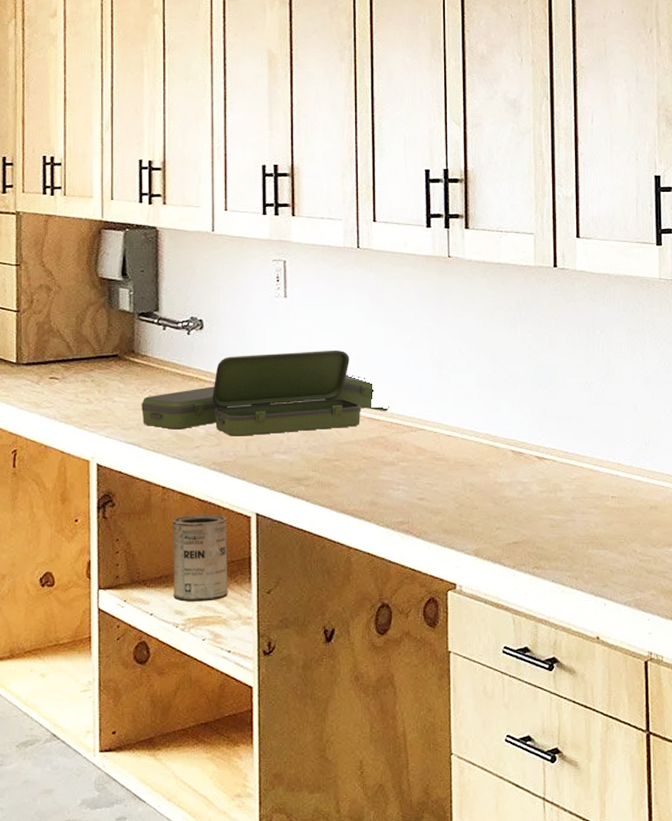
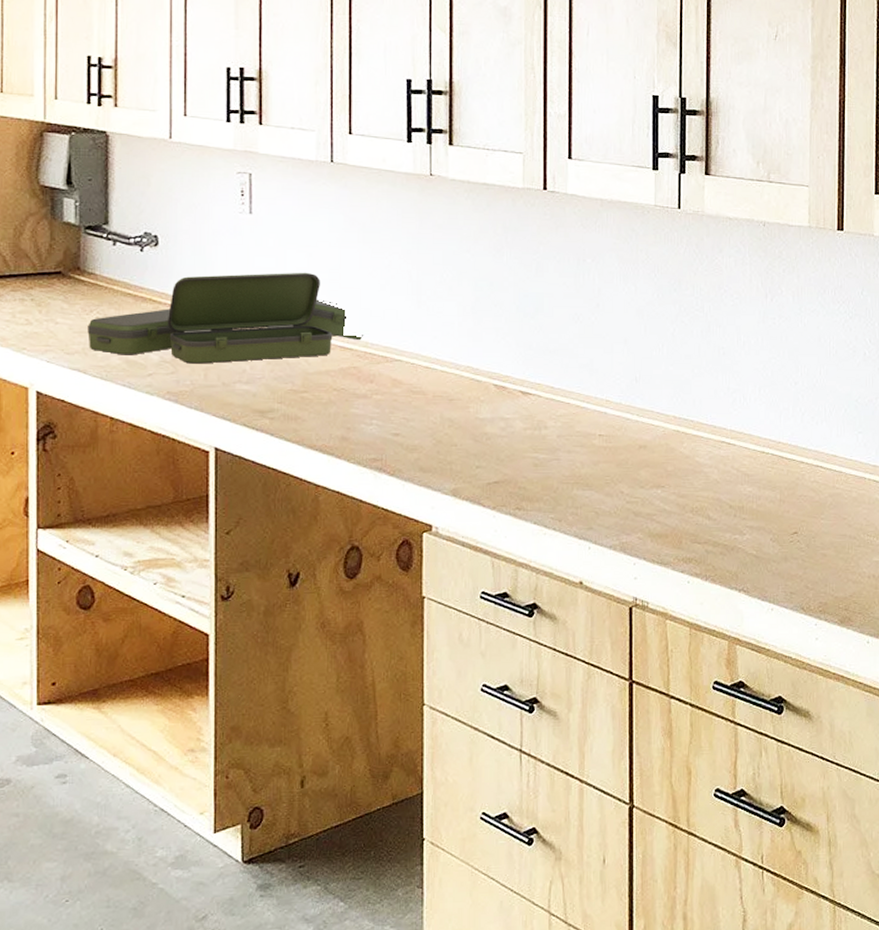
paint can: present [172,515,228,602] -> none [121,449,183,543]

